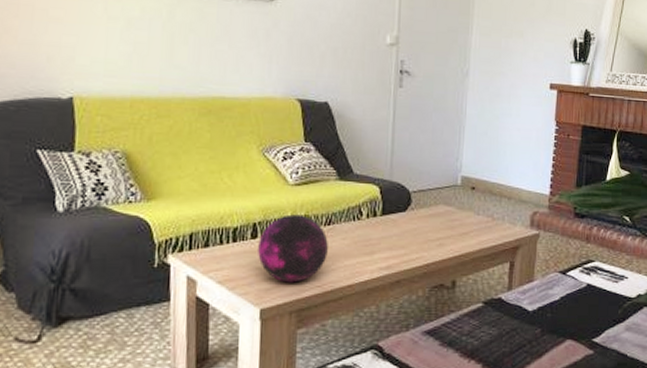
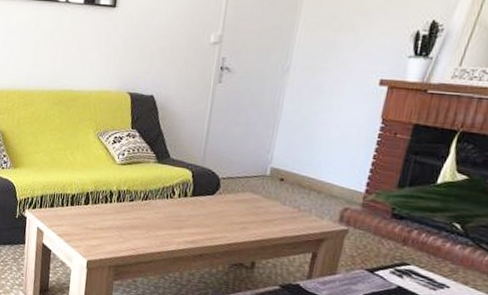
decorative orb: present [258,214,328,283] -> none [88,188,144,244]

